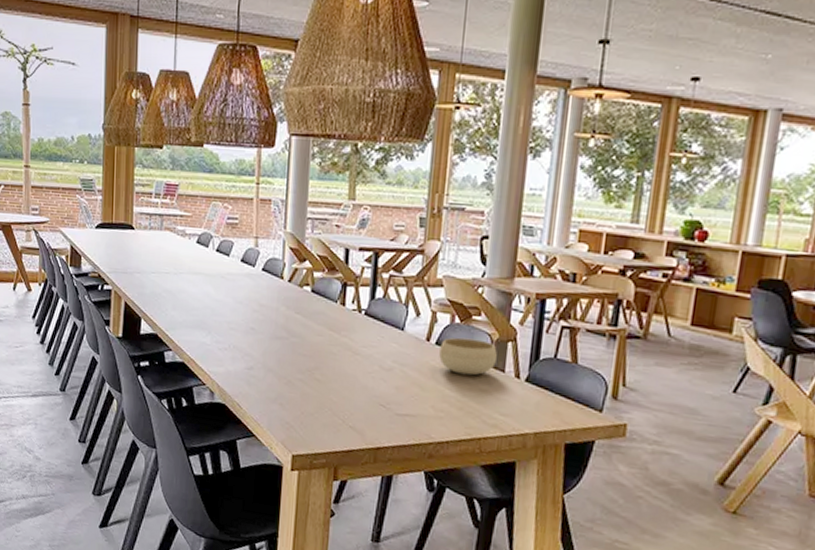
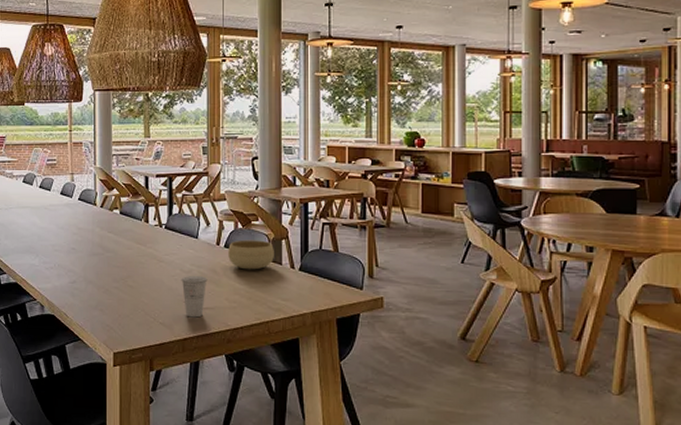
cup: none [379,374,412,425] -> present [181,275,208,318]

